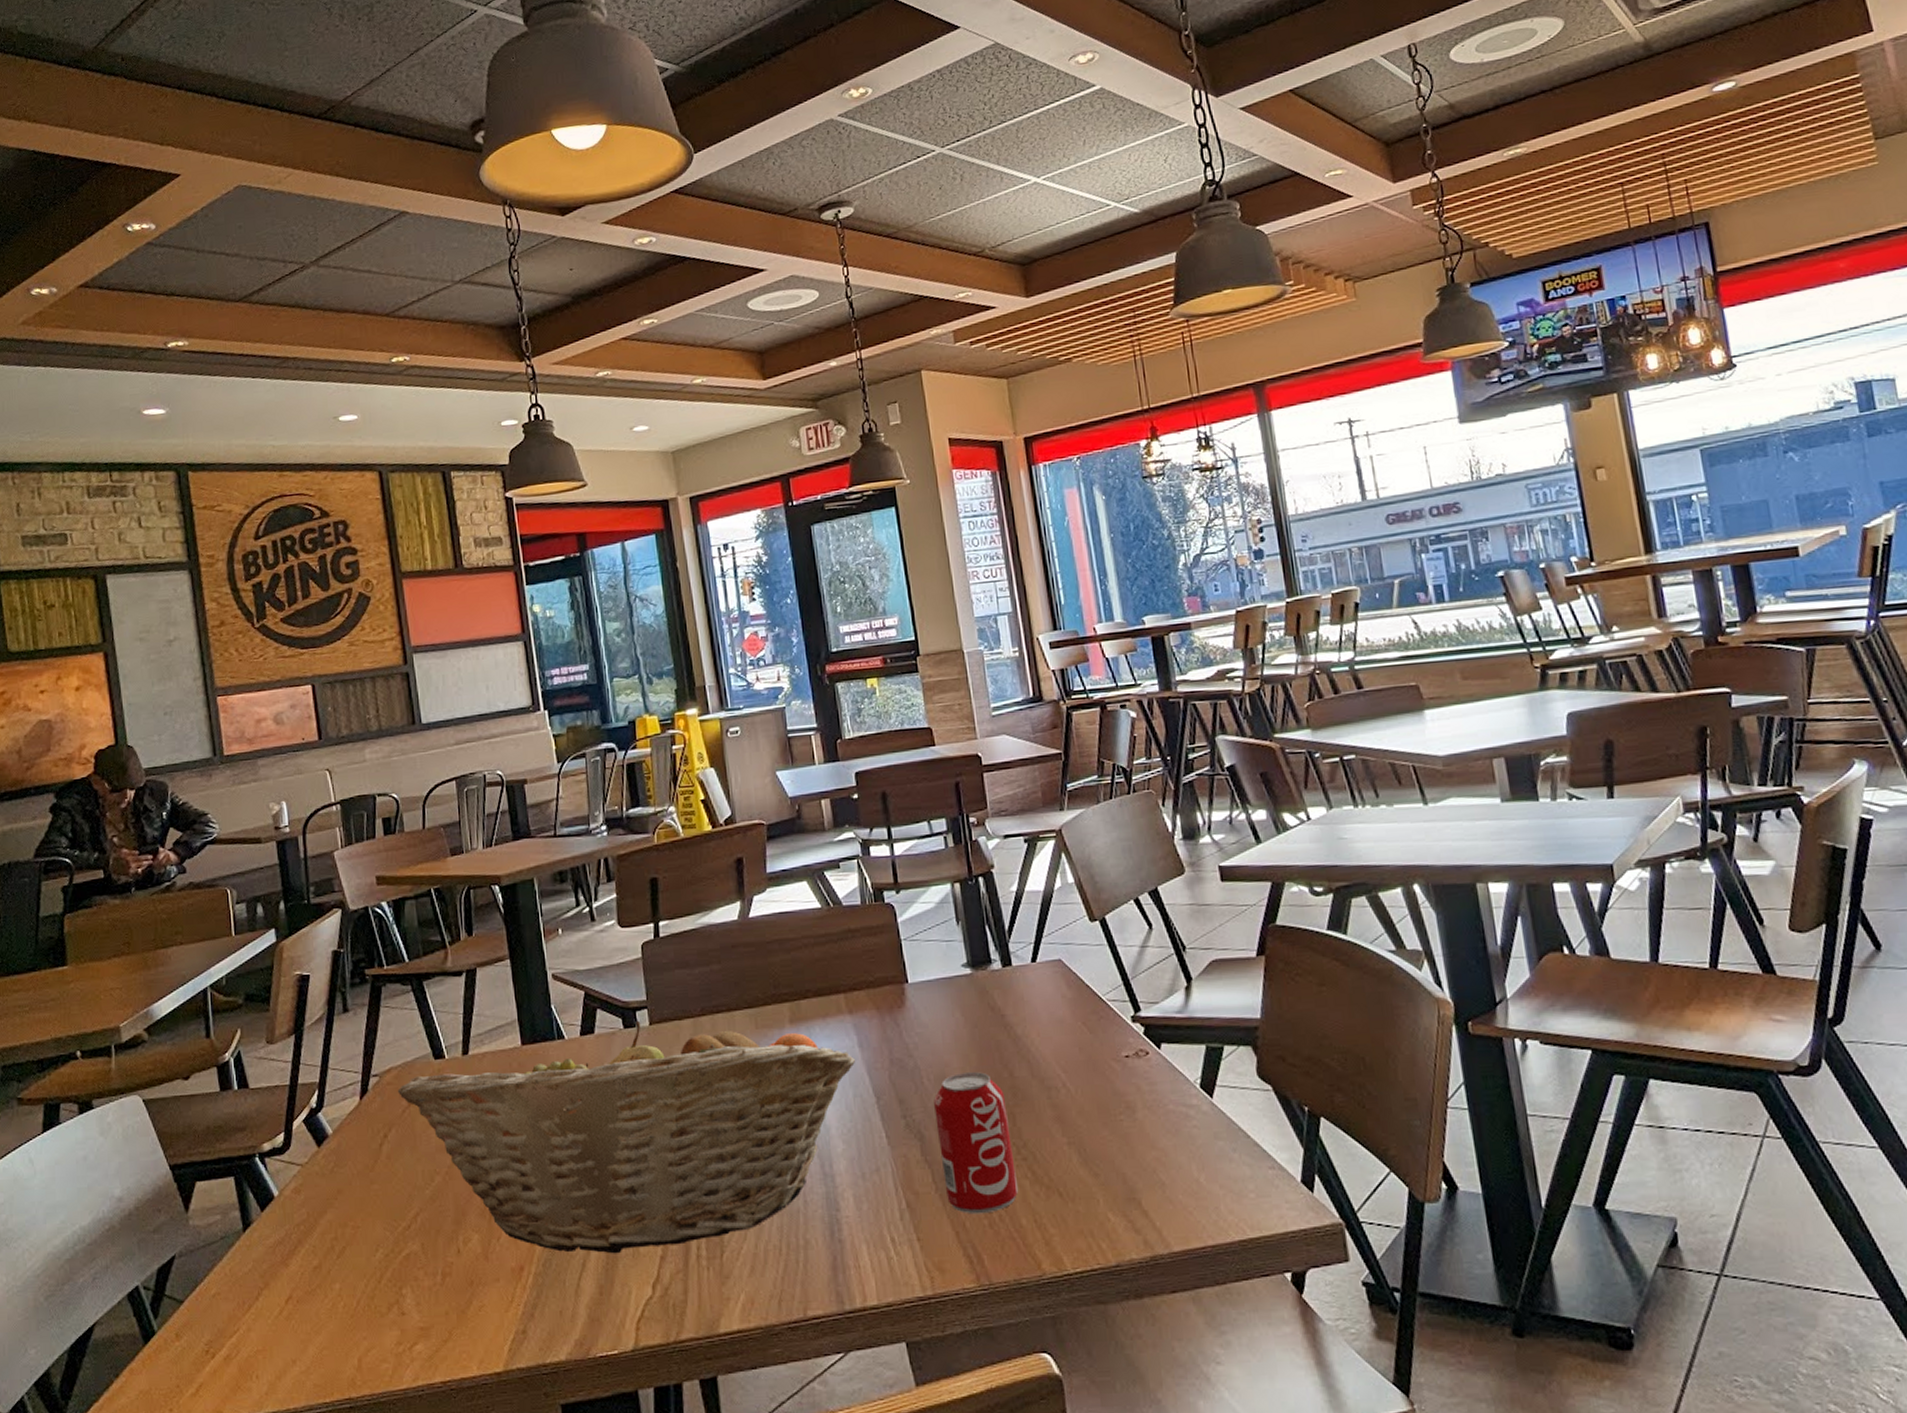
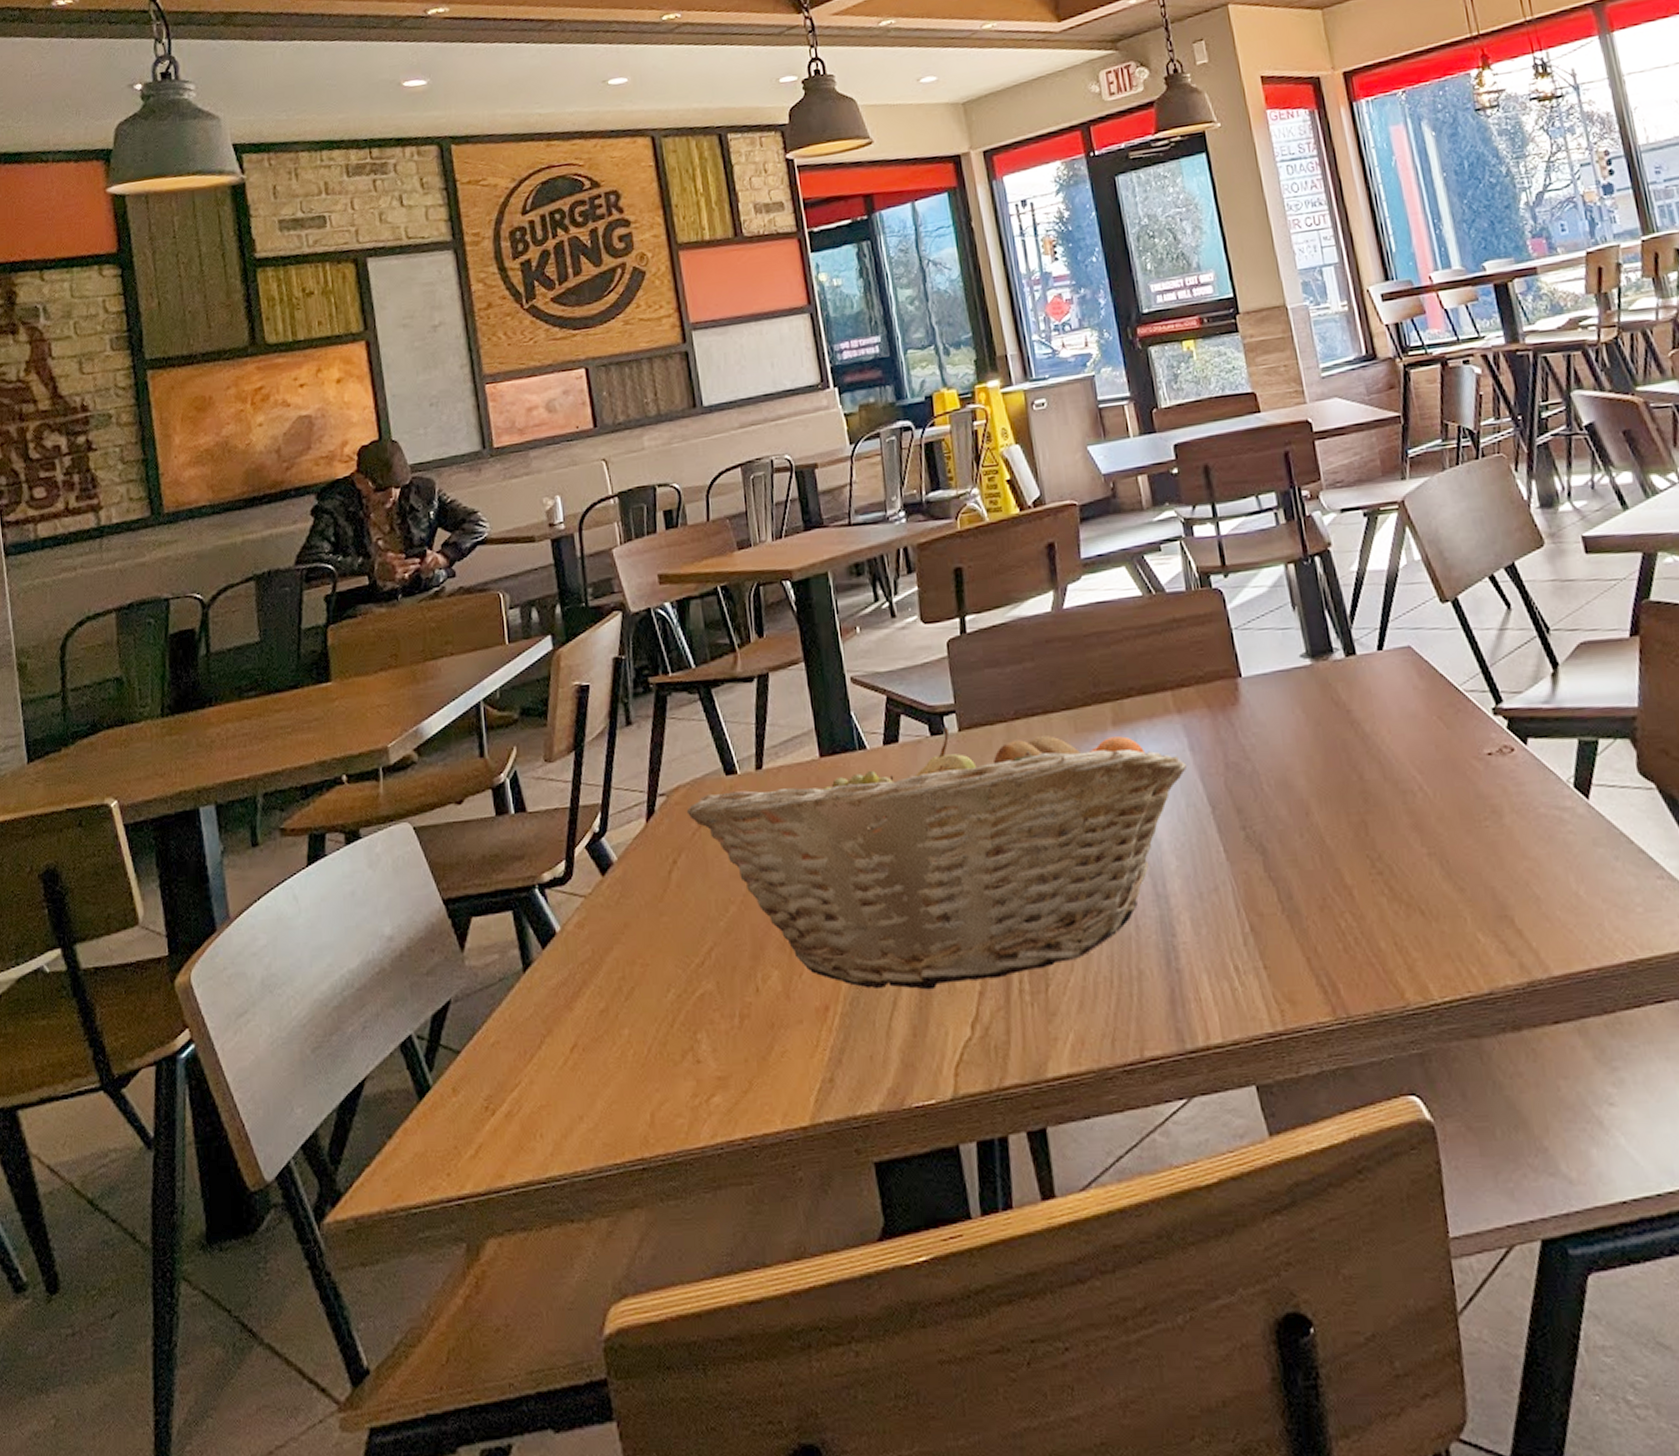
beverage can: present [934,1072,1018,1214] -> none [1275,775,1375,938]

